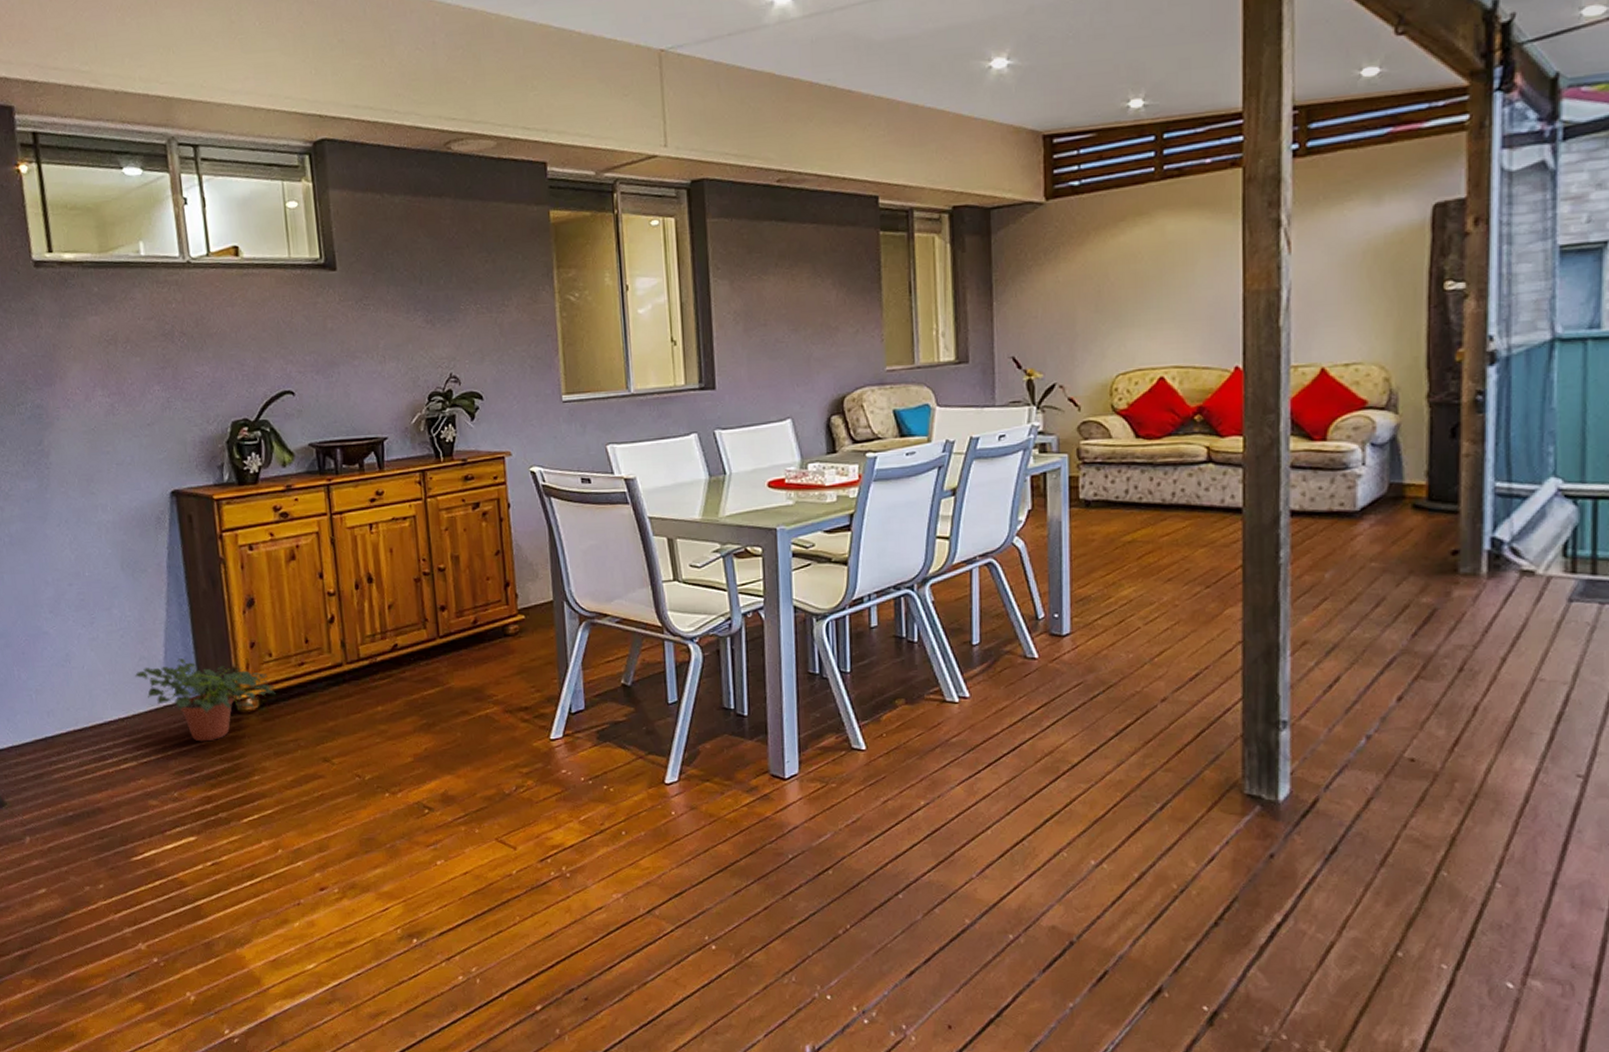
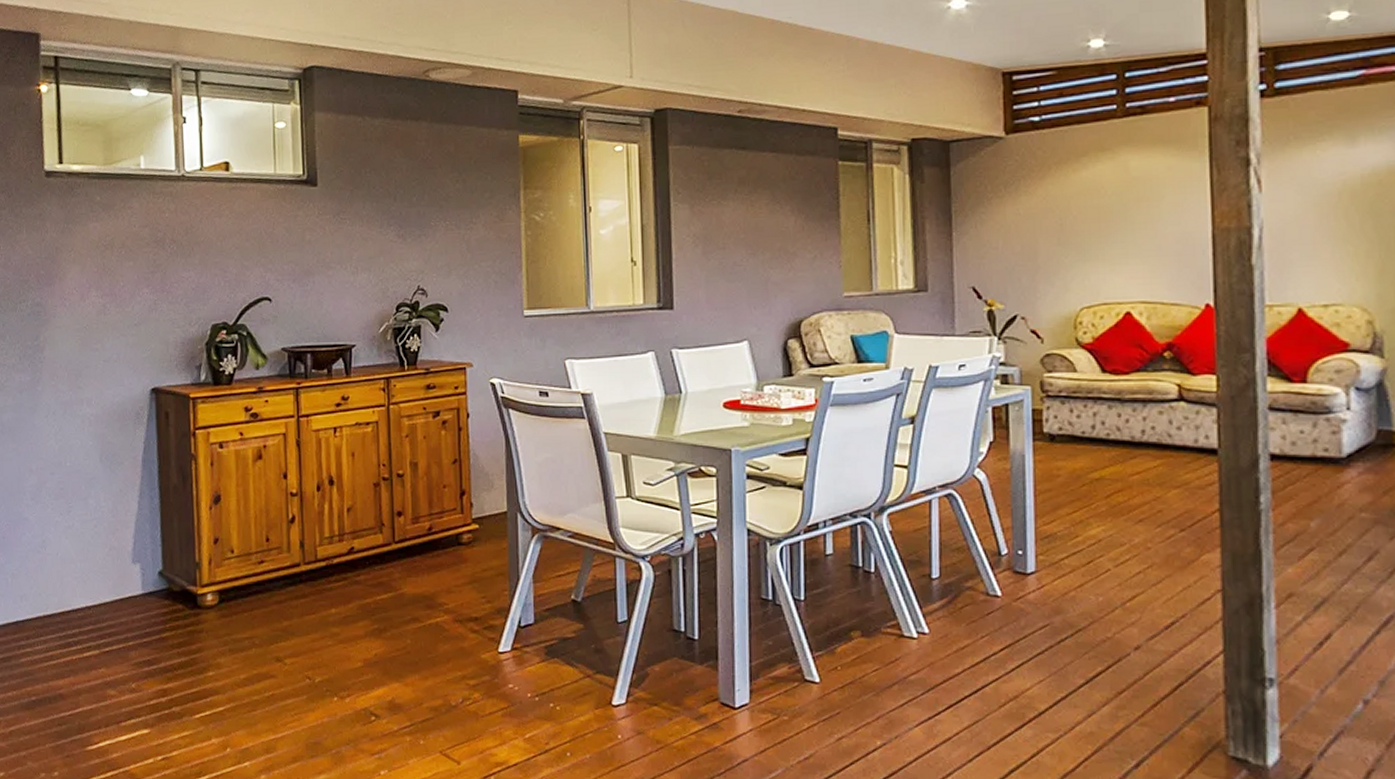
potted plant: present [135,658,276,742] -> none [105,550,235,634]

